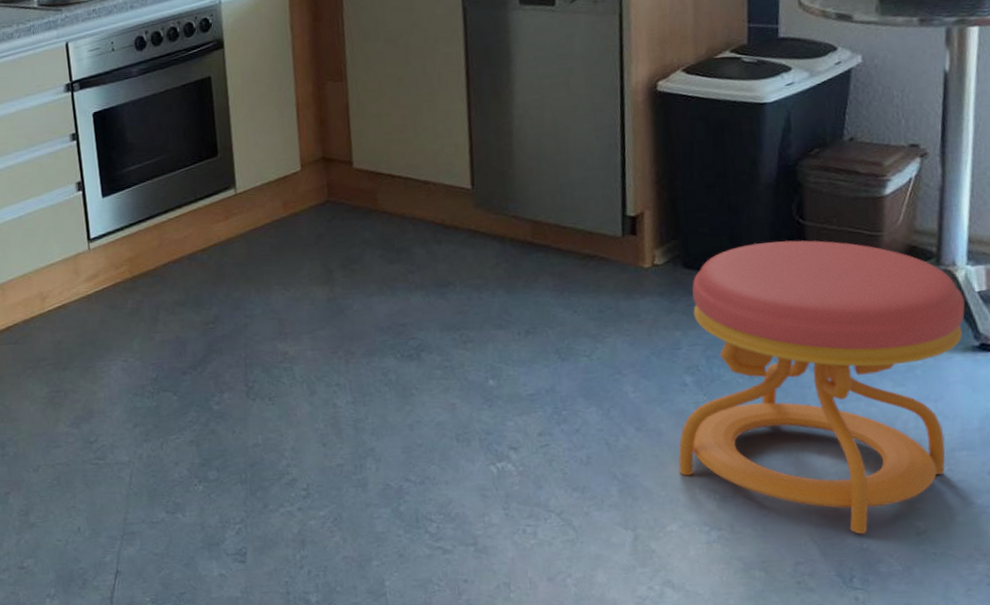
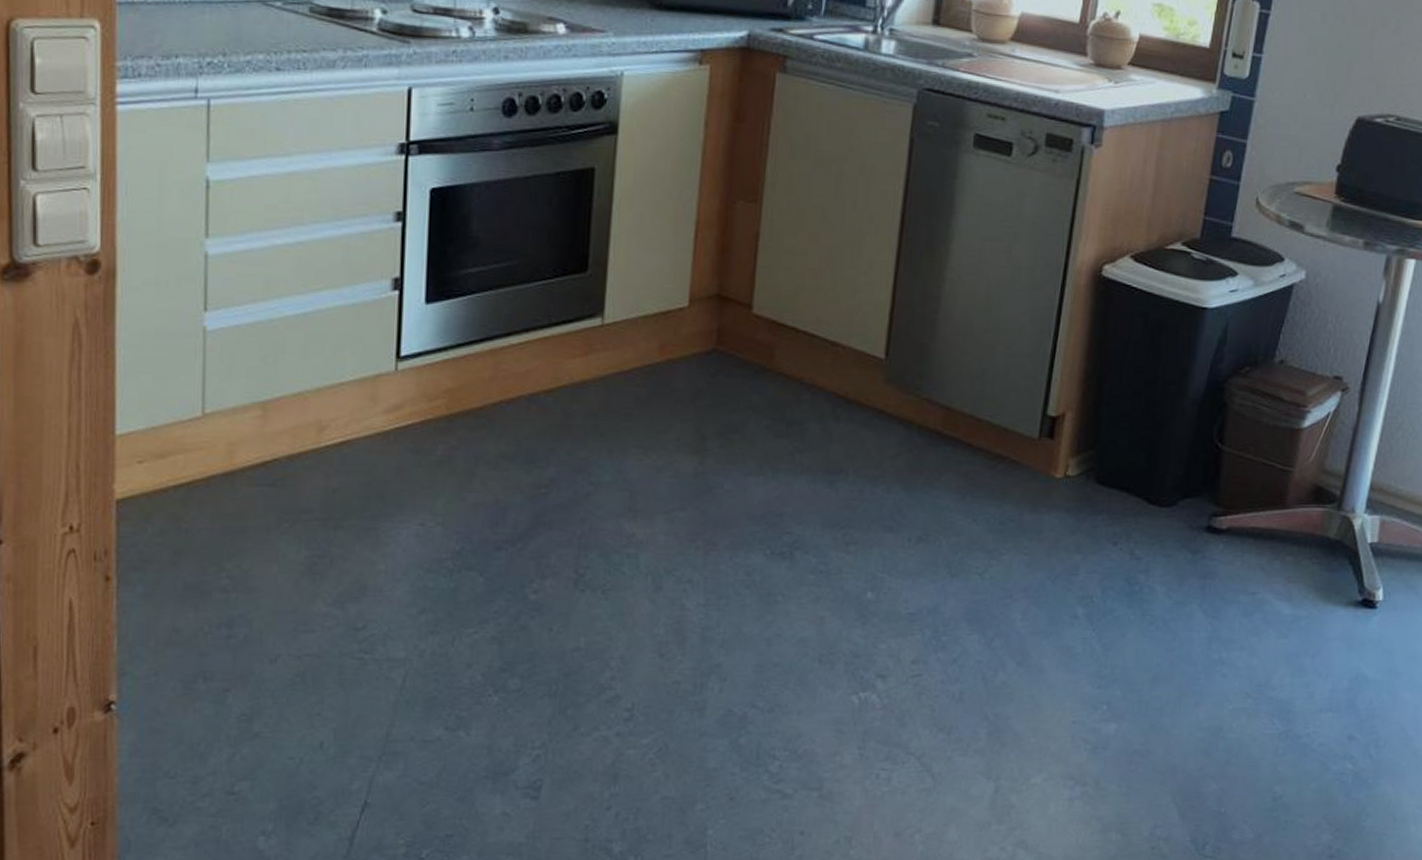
stool: present [678,240,965,535] -> none [1053,464,1357,797]

